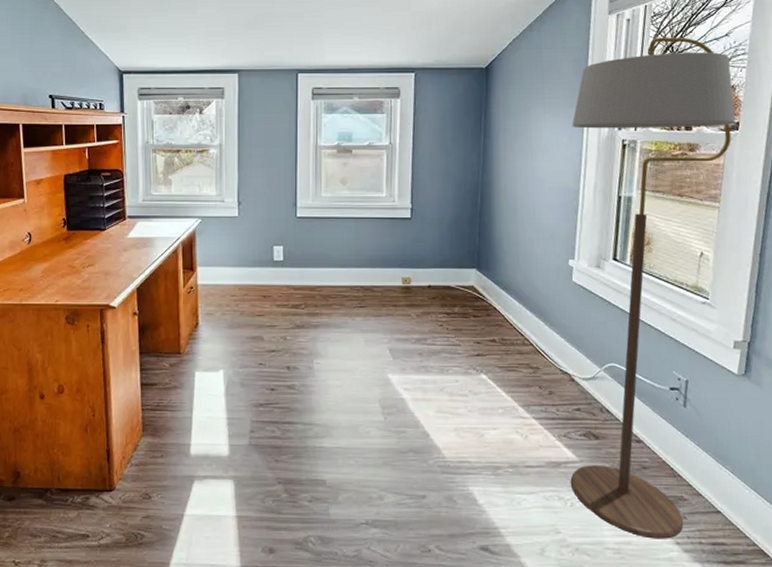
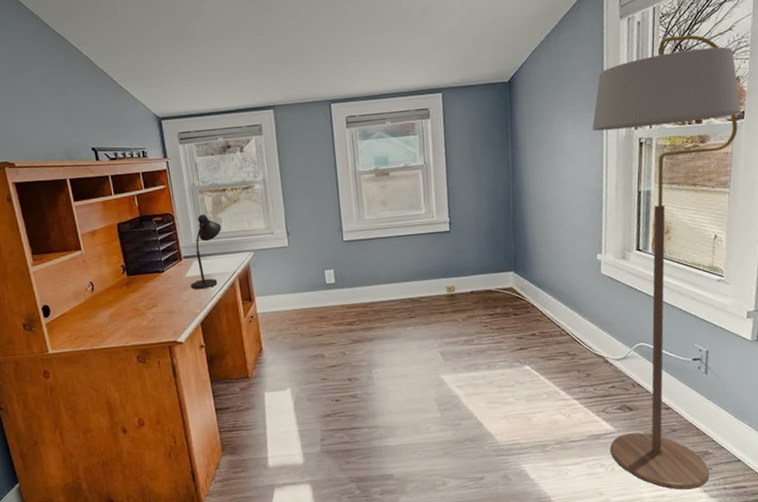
desk lamp: none [131,174,171,253] -> present [191,214,222,290]

